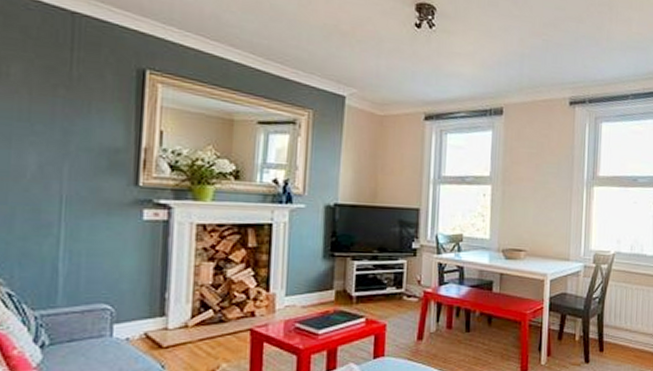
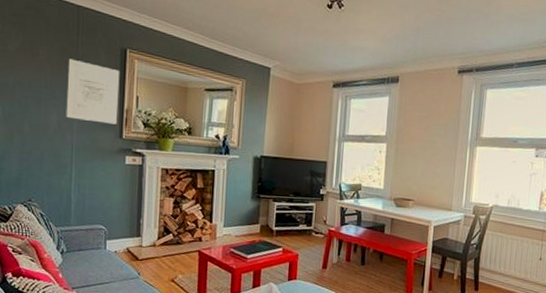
wall art: none [51,81,136,168] -> present [66,58,120,125]

